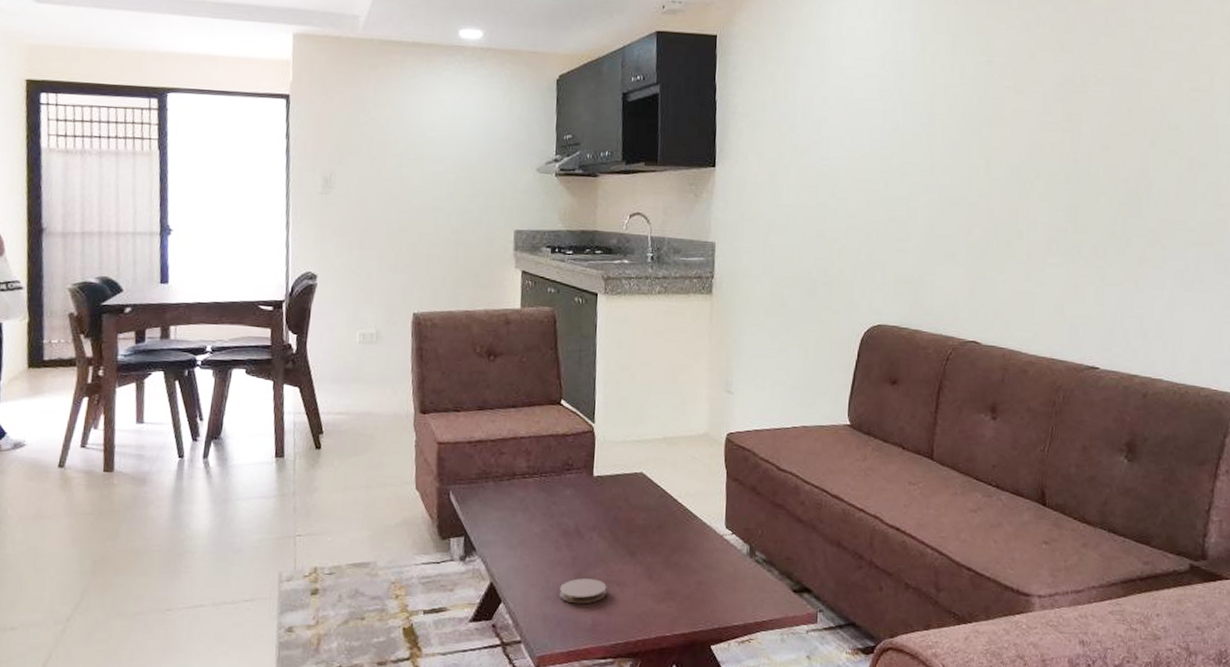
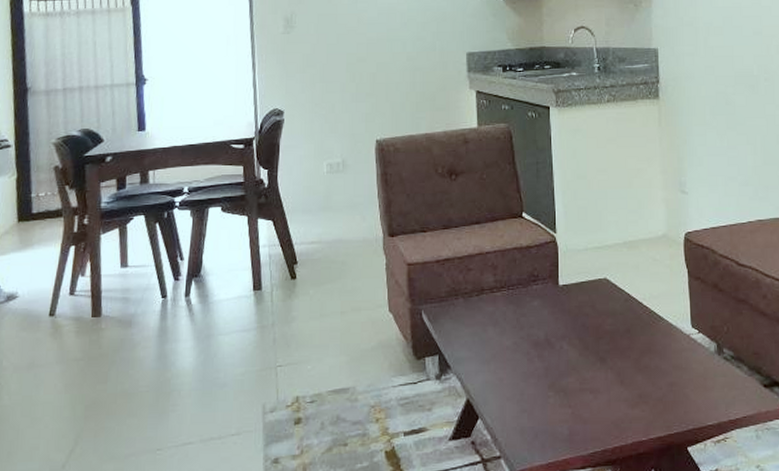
coaster: present [559,578,607,604] -> none [535,388,581,415]

